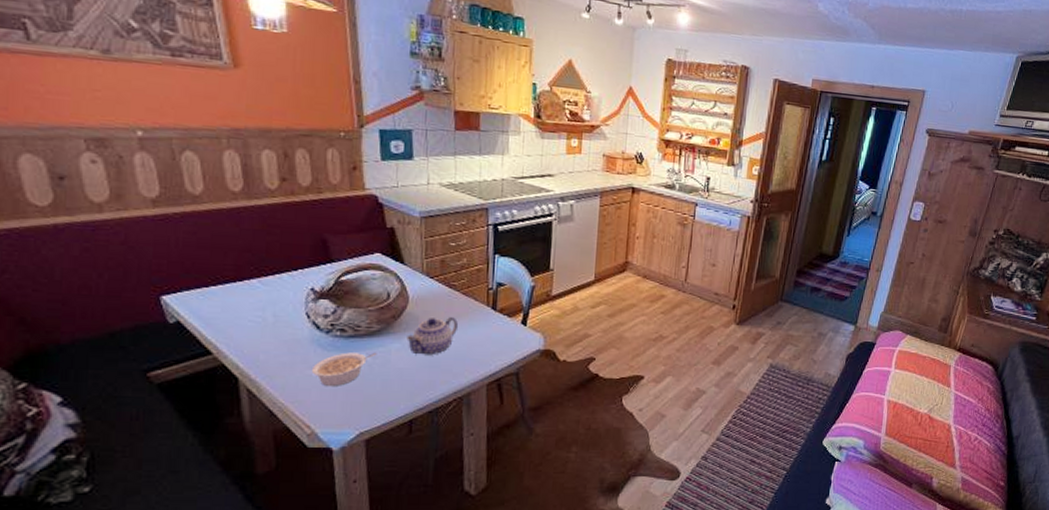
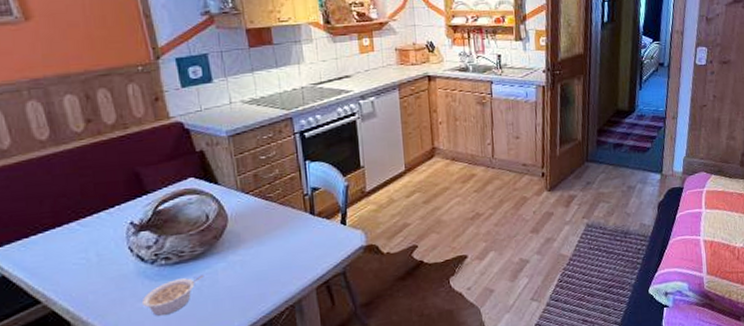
teapot: present [407,317,458,355] -> none [231,228,279,270]

